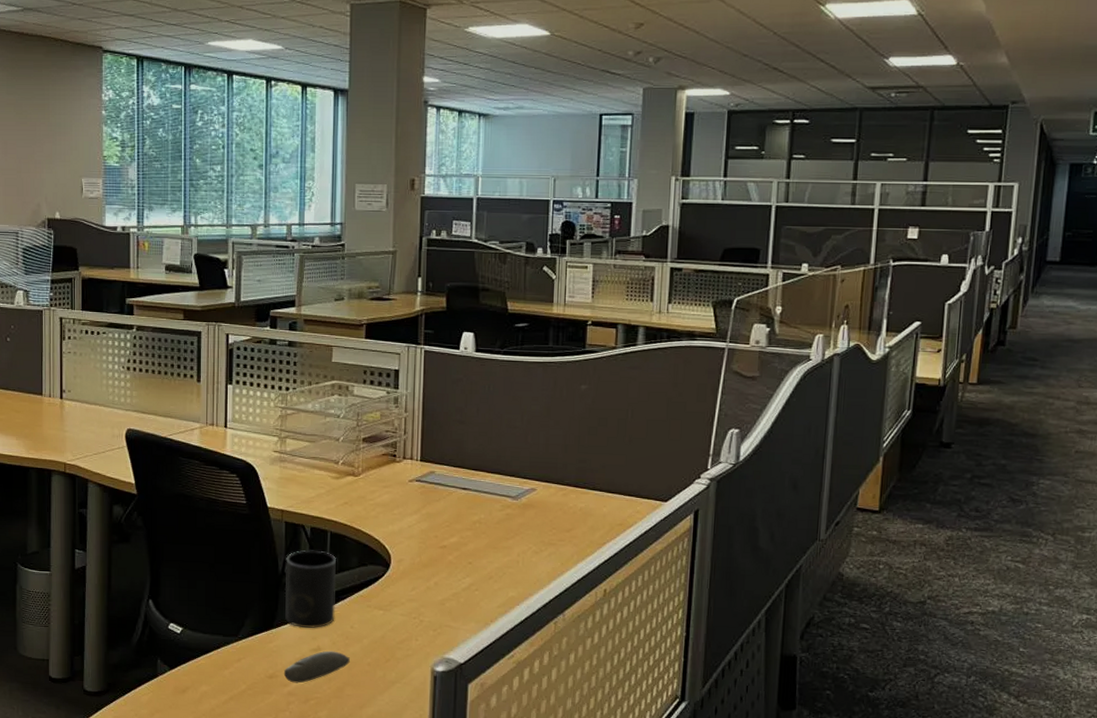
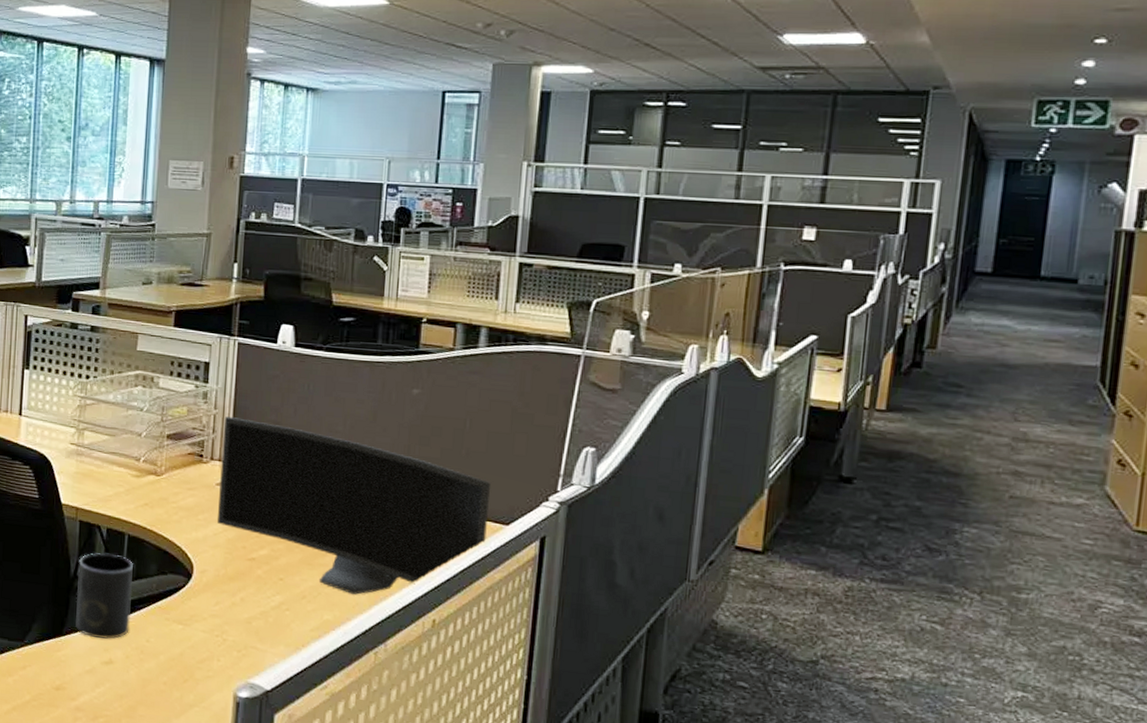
computer mouse: present [283,651,350,683] -> none [71,665,144,698]
monitor: none [410,419,651,572] -> present [216,417,492,595]

